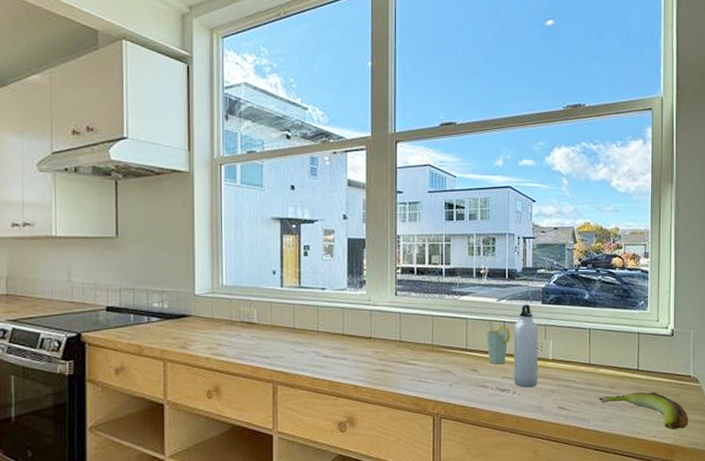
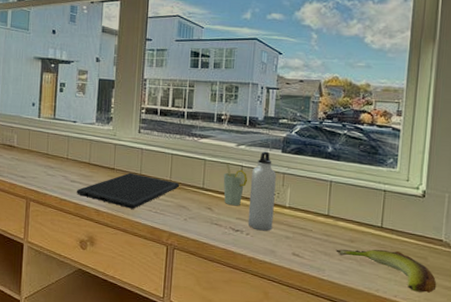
cutting board: none [331,340,443,380] -> present [77,172,180,209]

